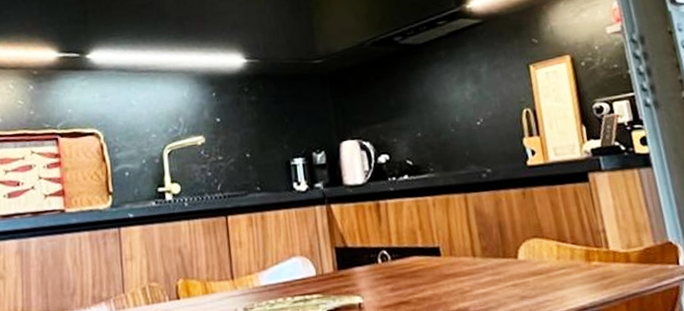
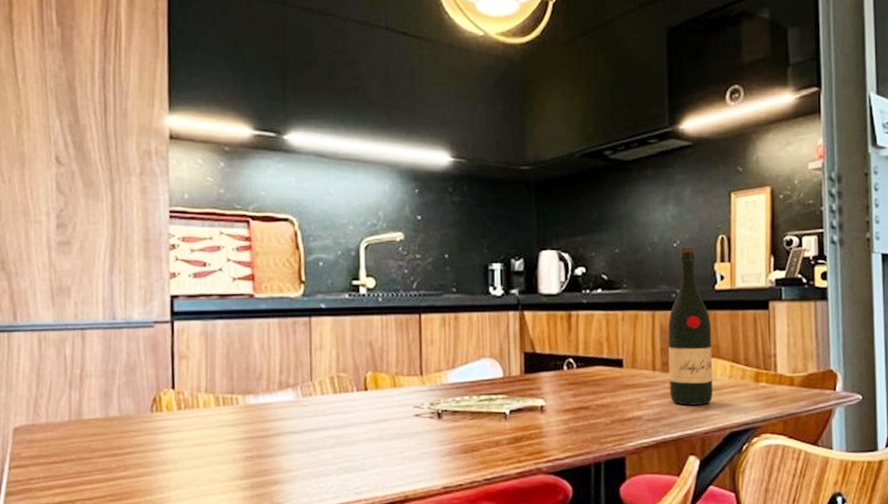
wine bottle: none [482,123,543,293] -> present [668,246,713,406]

